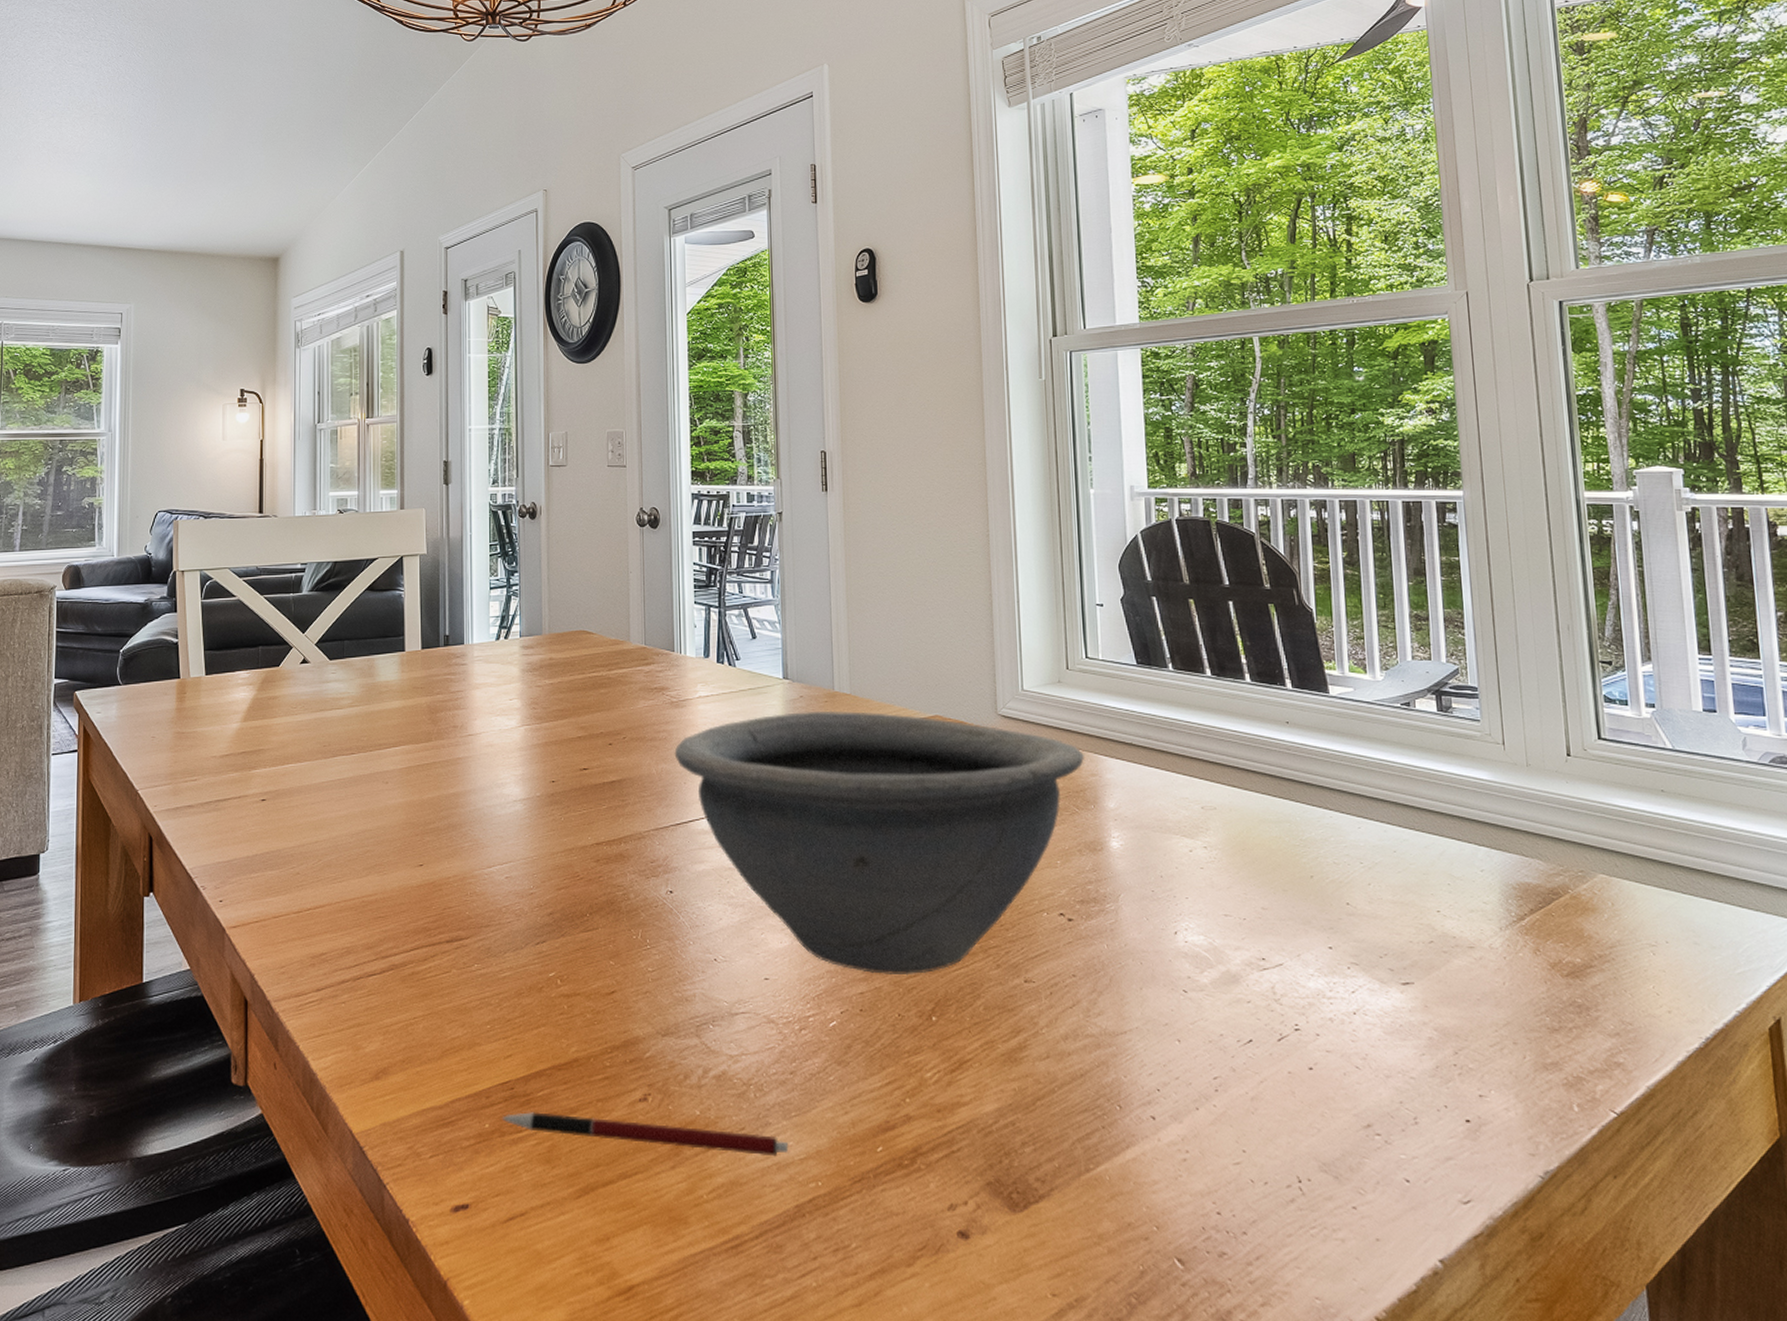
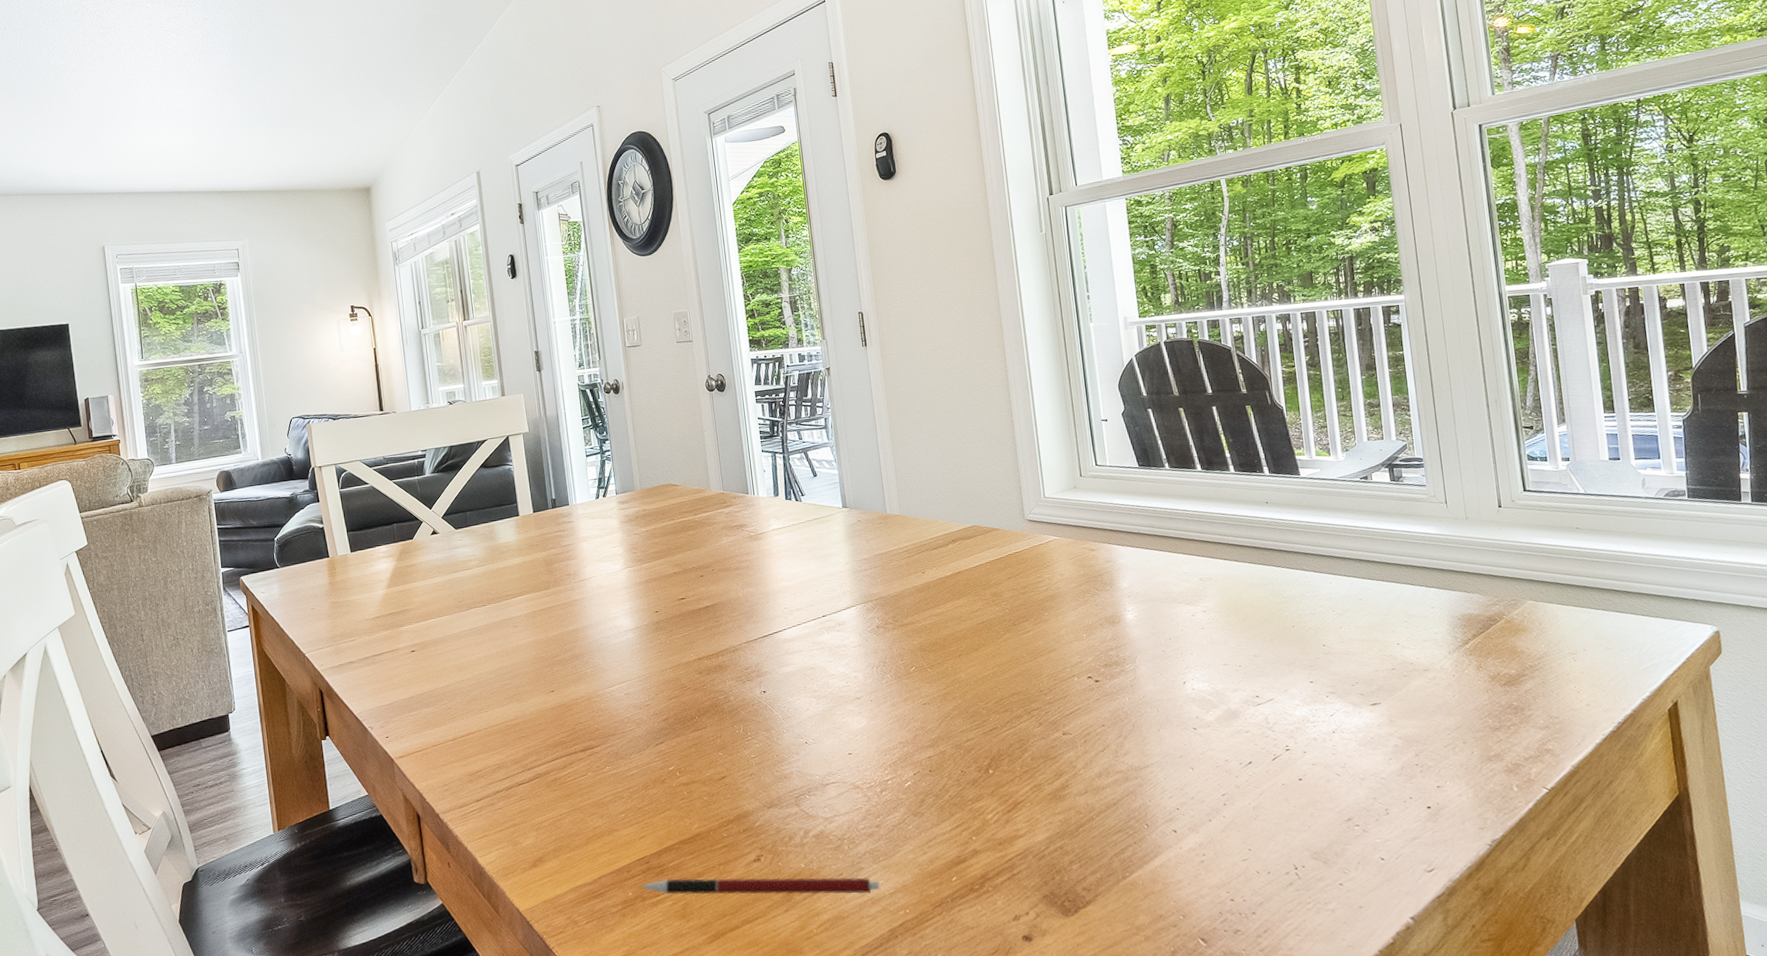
bowl: present [674,710,1085,976] -> none [756,527,1101,740]

